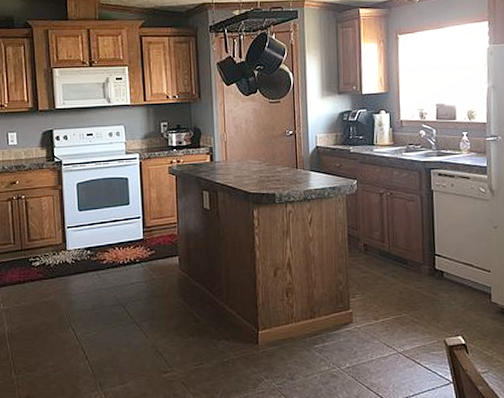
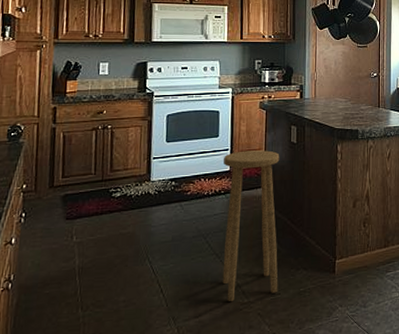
stool: none [136,217,201,369] -> present [222,150,280,301]

